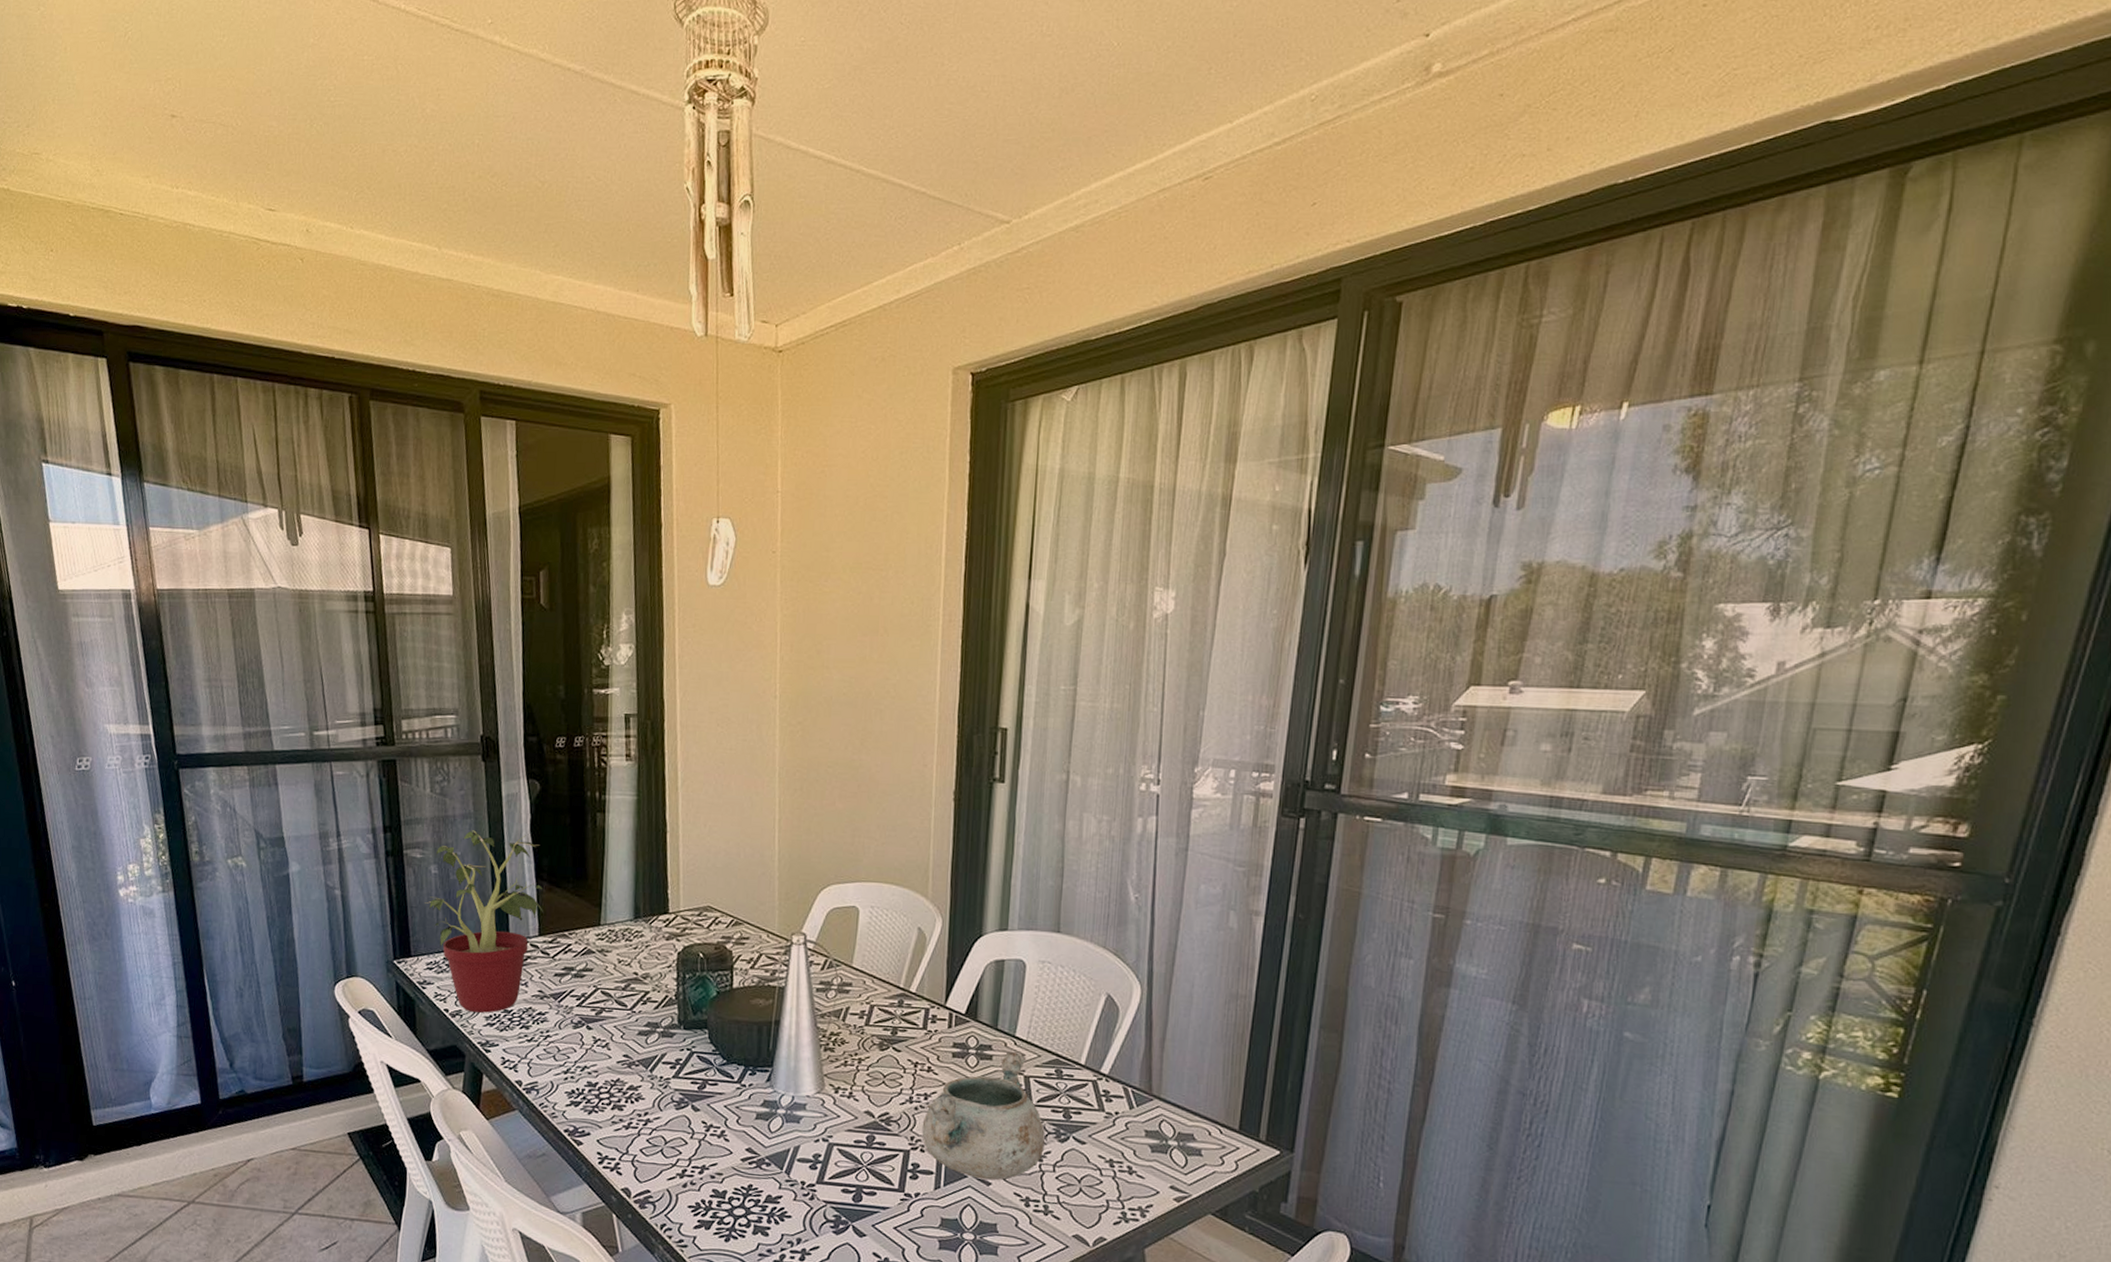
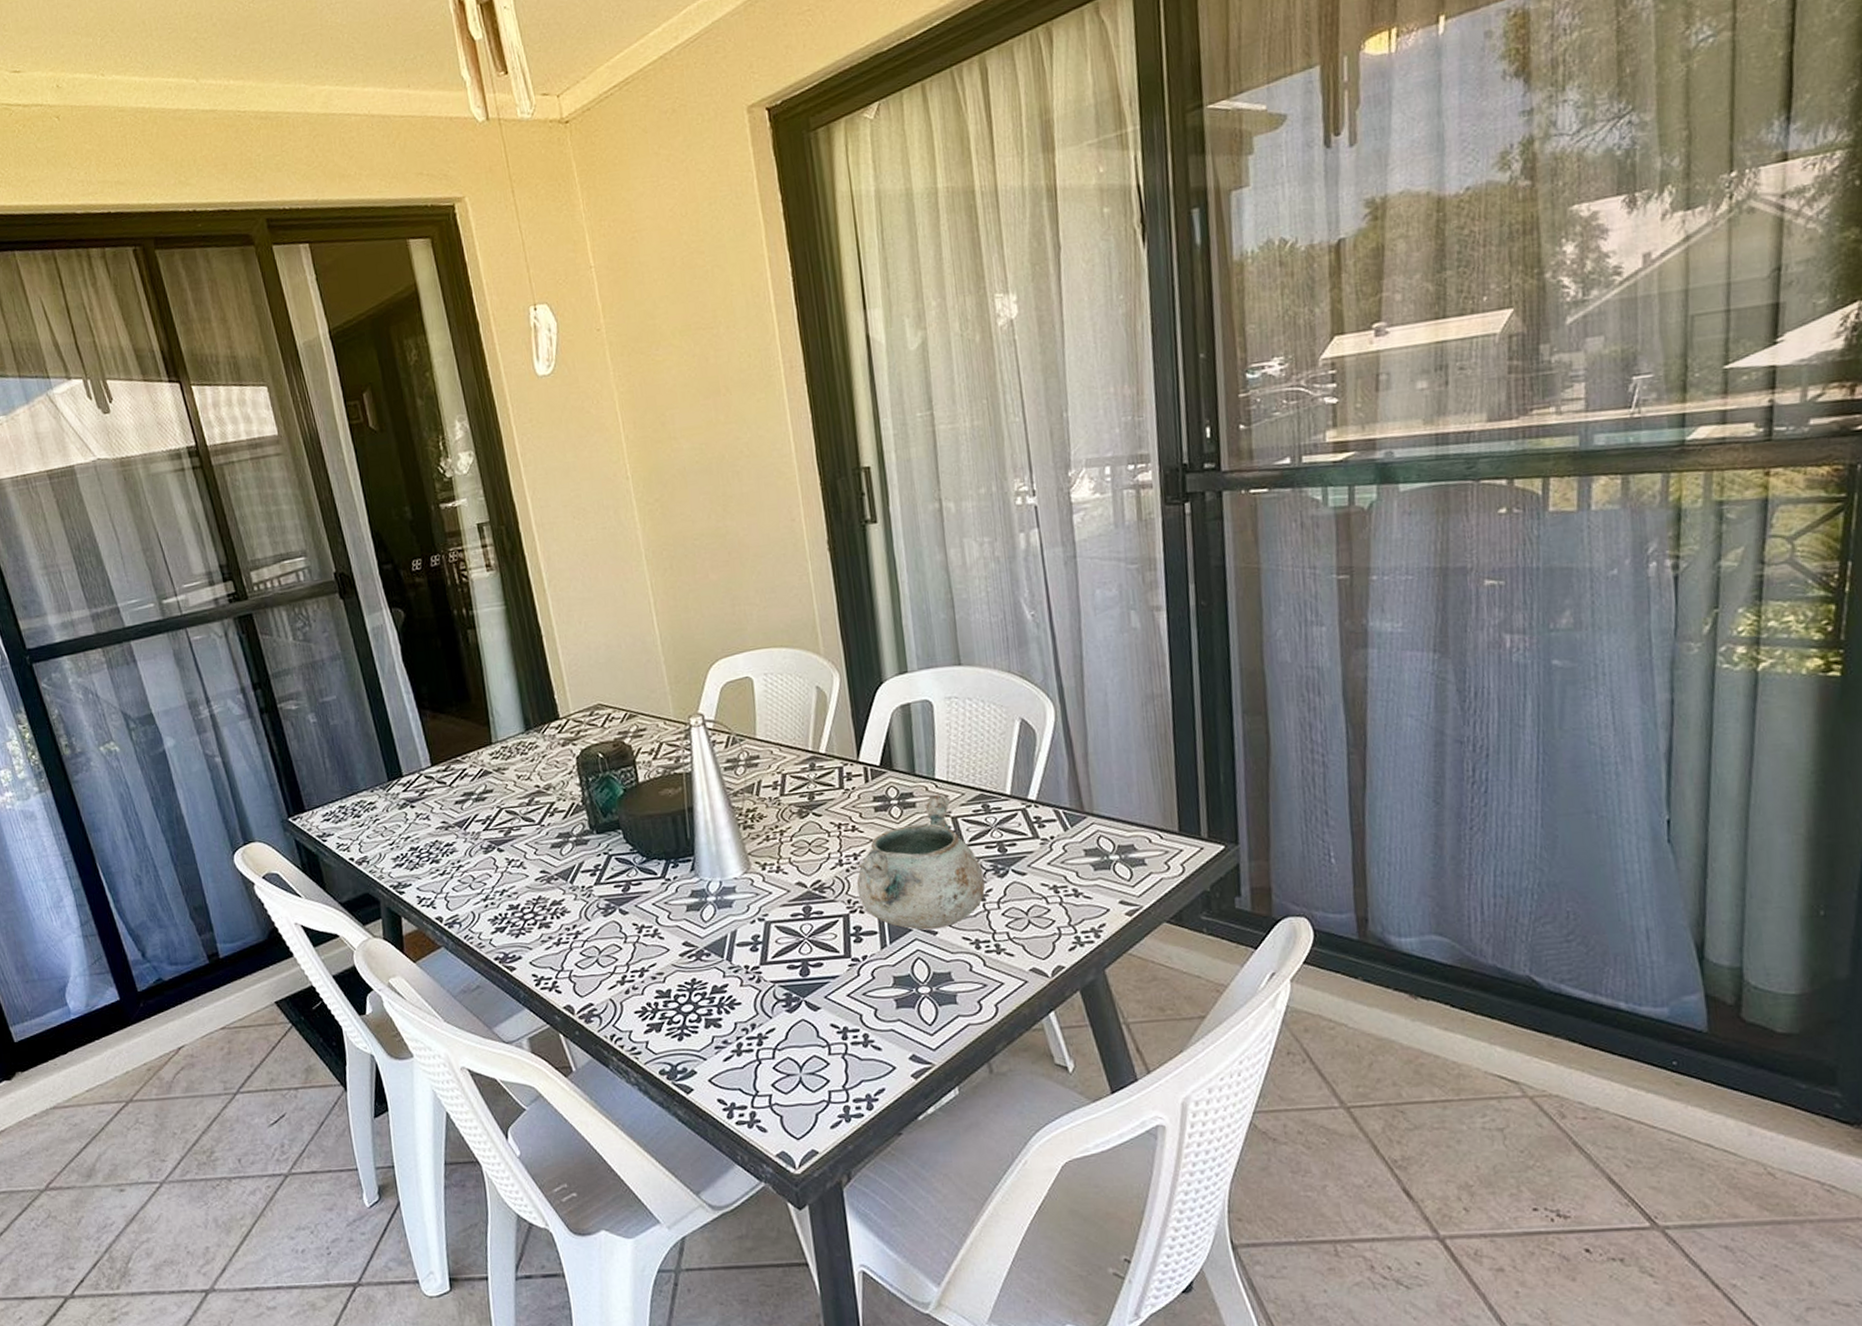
potted plant: present [425,830,544,1013] -> none [309,666,433,856]

